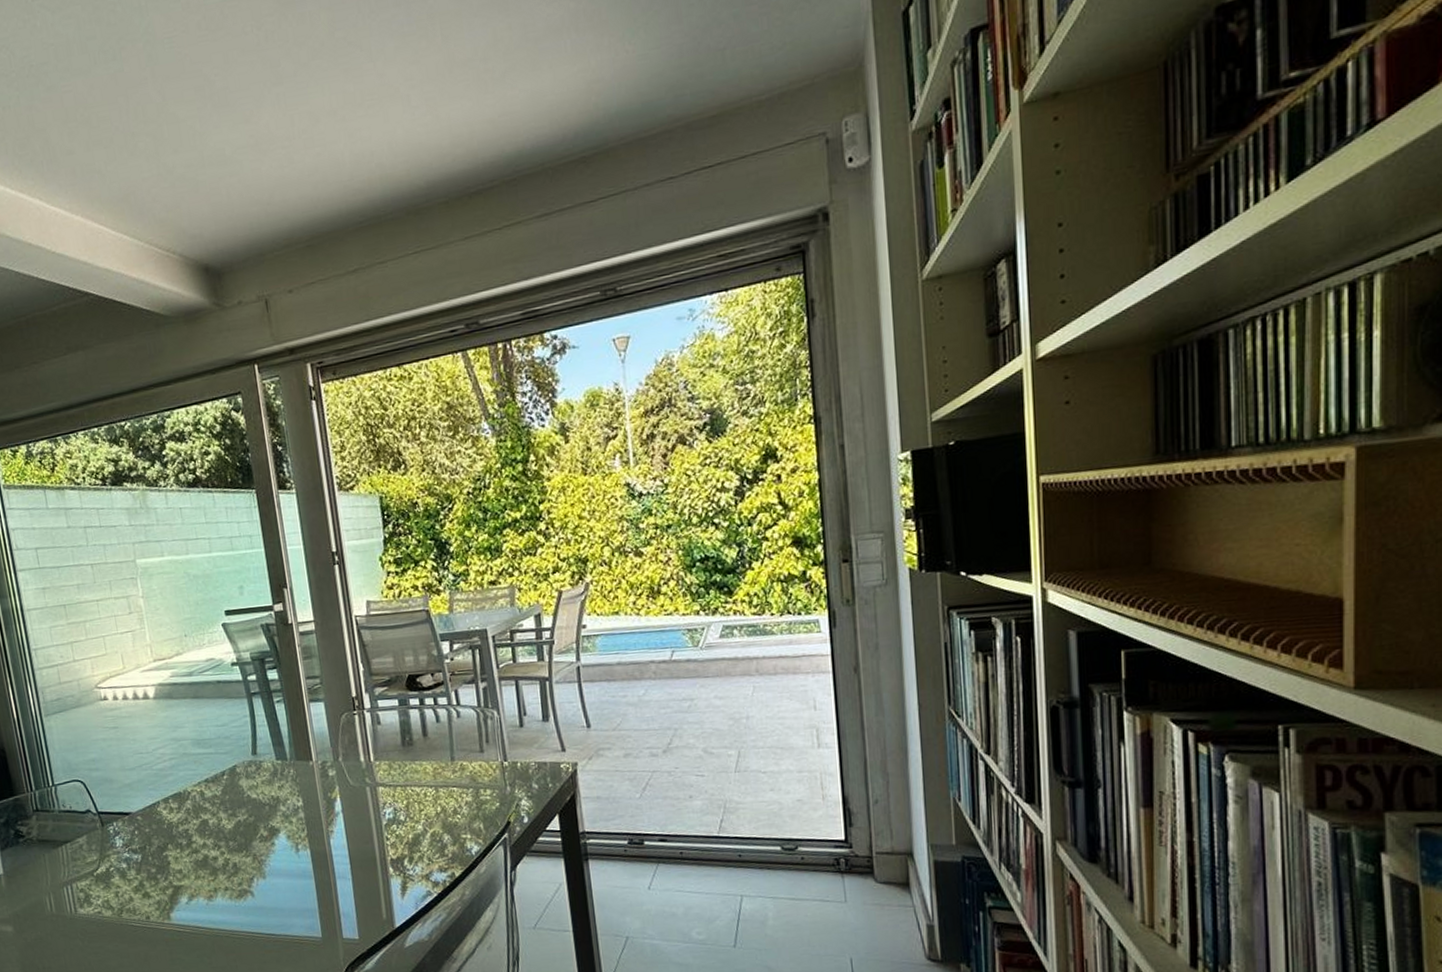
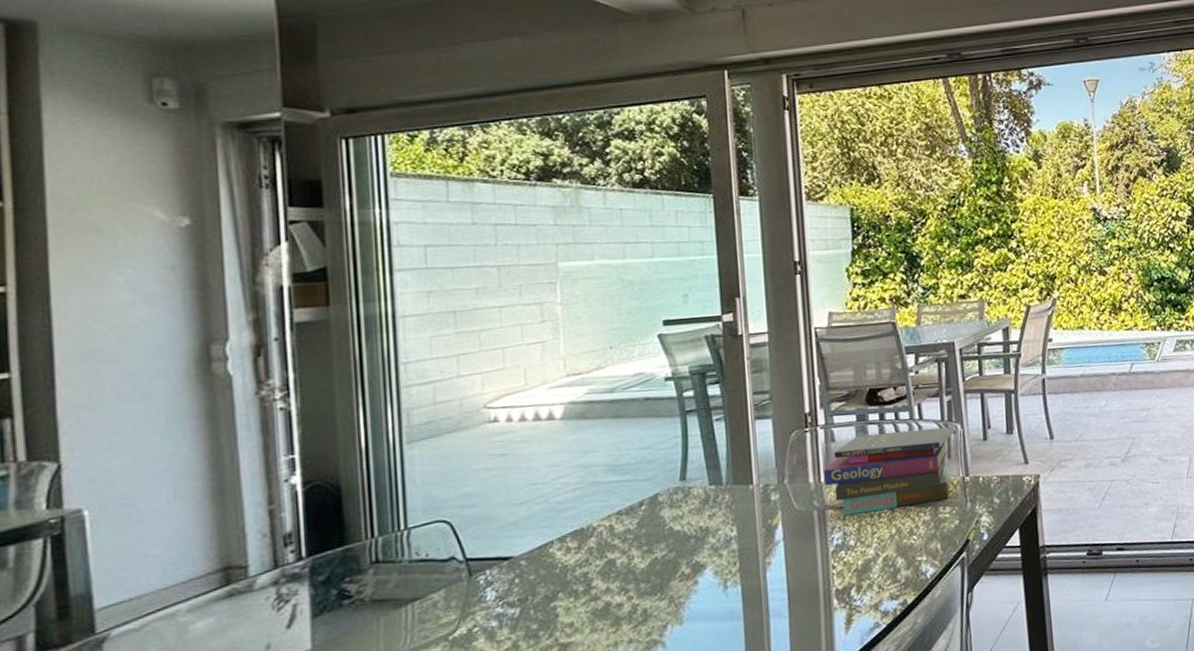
books: none [373,712,491,793] -> present [824,426,954,516]

